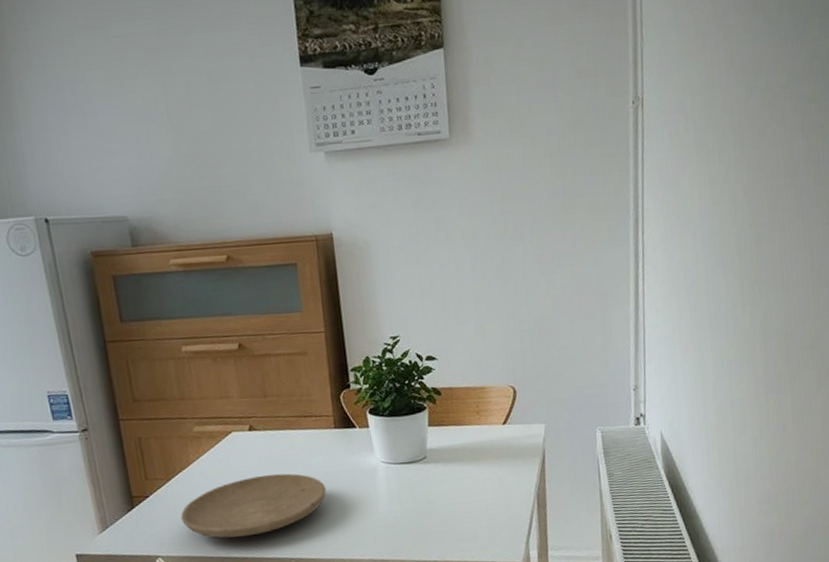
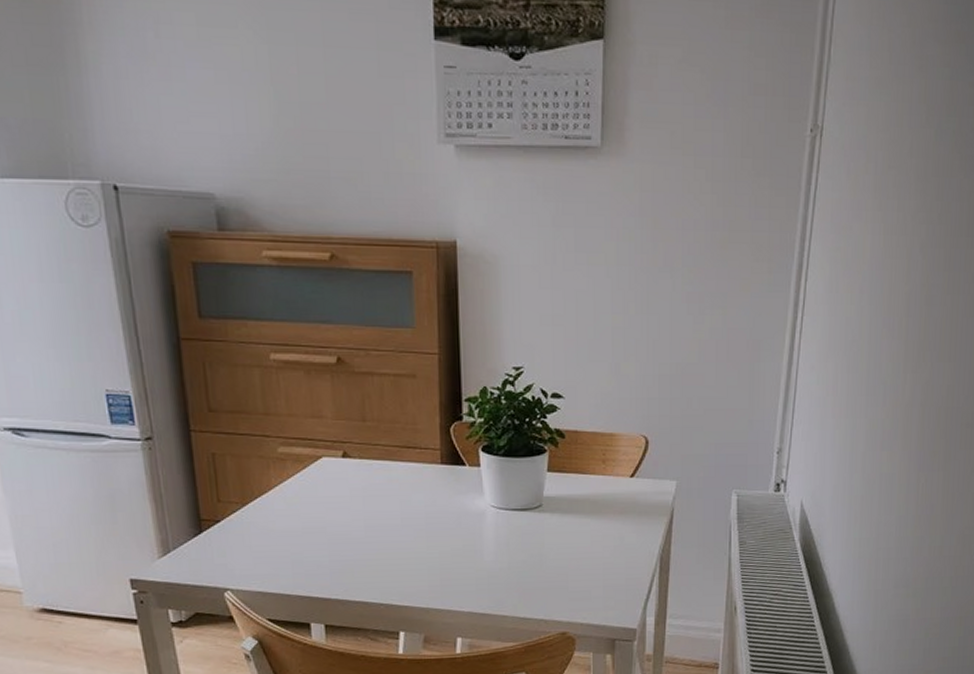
plate: present [181,473,326,538] -> none [256,508,426,575]

